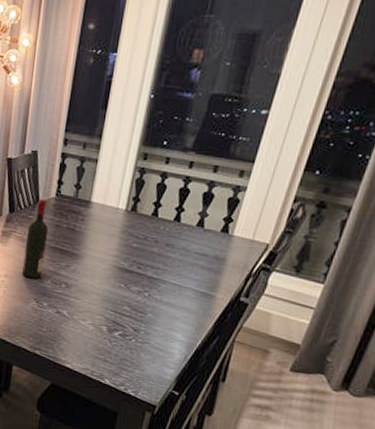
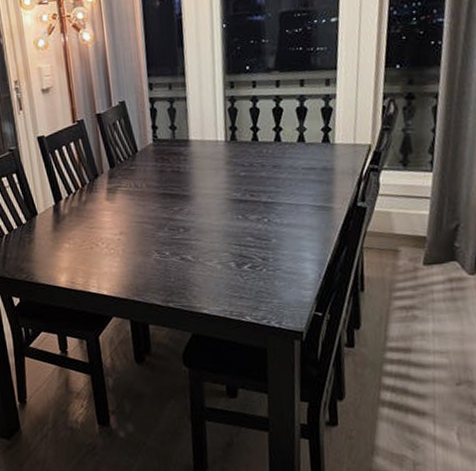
wine bottle: present [22,199,49,279] -> none [133,148,158,231]

